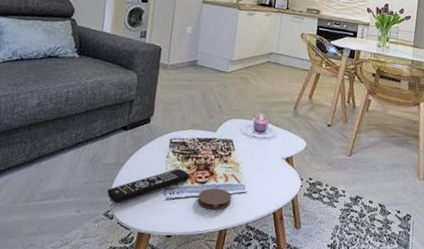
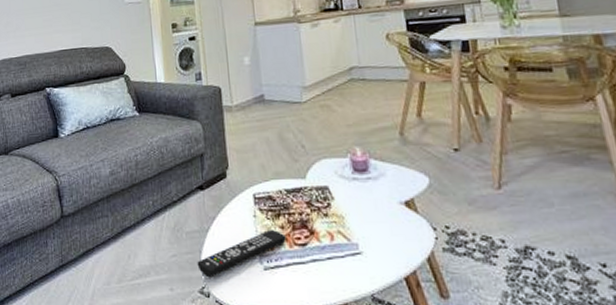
coaster: present [198,188,232,210] -> none [301,250,345,279]

